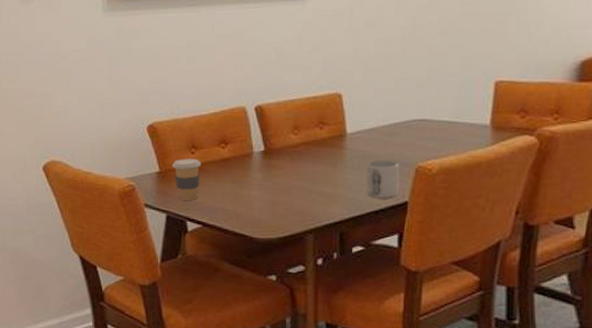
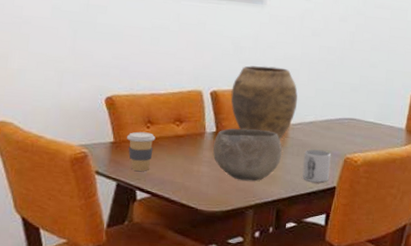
bowl: none [264,143,341,202] -> present [213,128,282,181]
vase: none [277,70,354,154] -> present [230,65,298,141]

